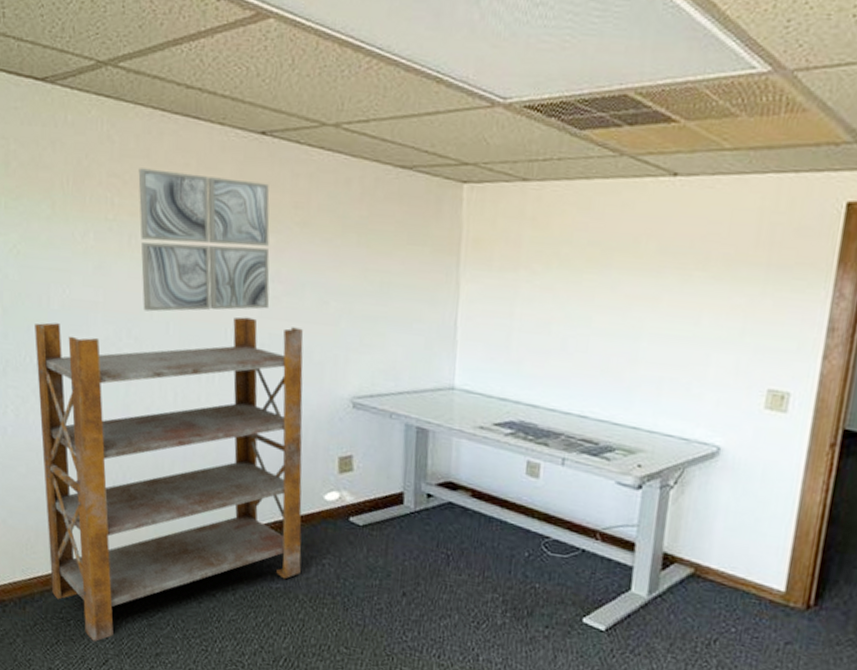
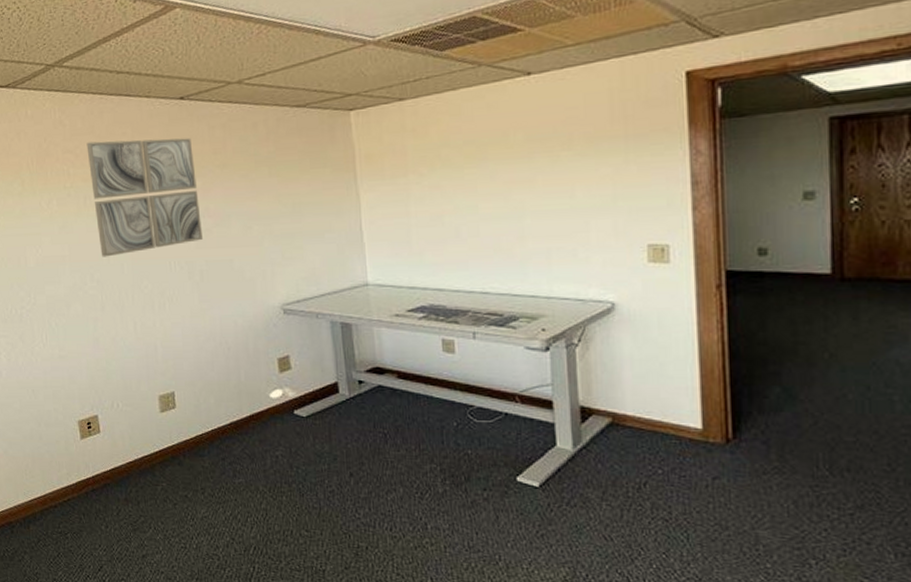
shelving unit: present [35,317,304,643] -> none [17,250,258,551]

